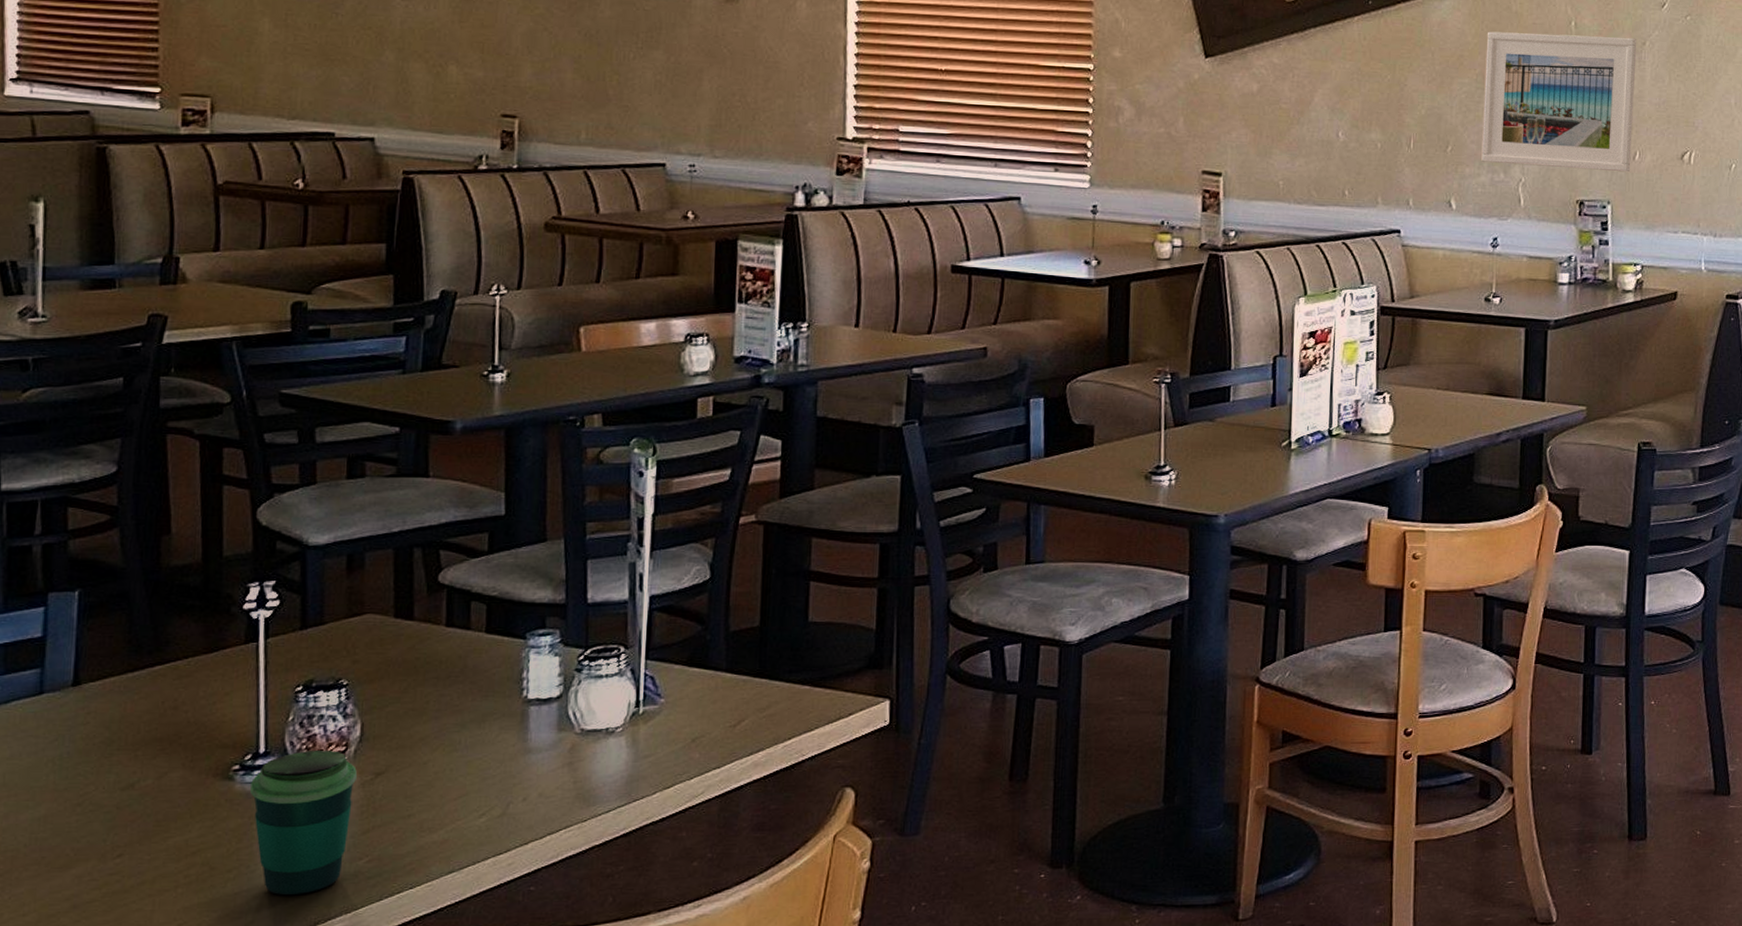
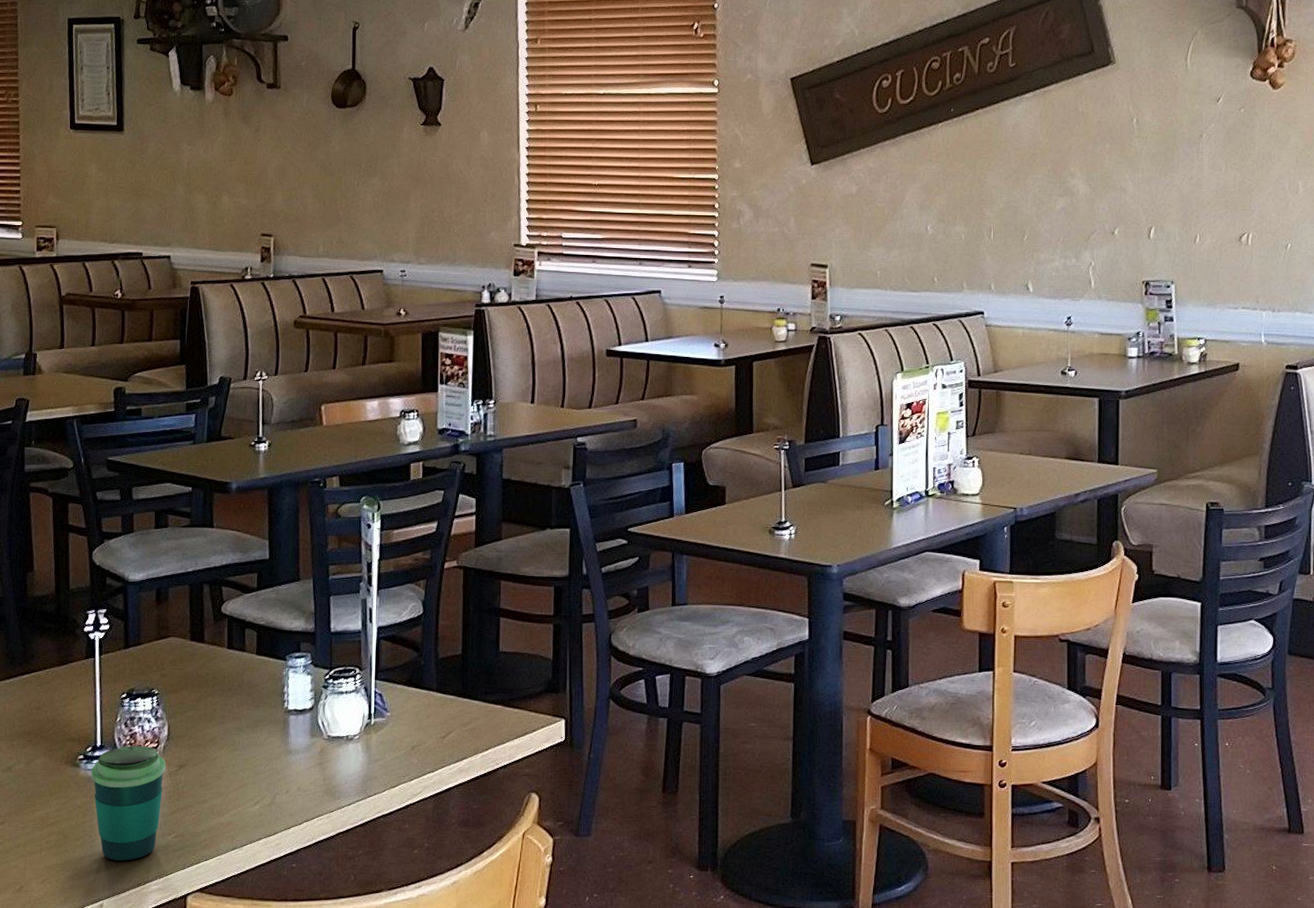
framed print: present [1481,31,1637,172] -> none [1055,130,1195,254]

